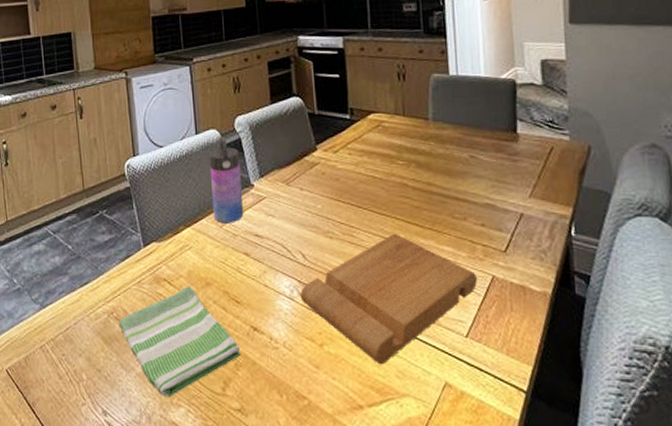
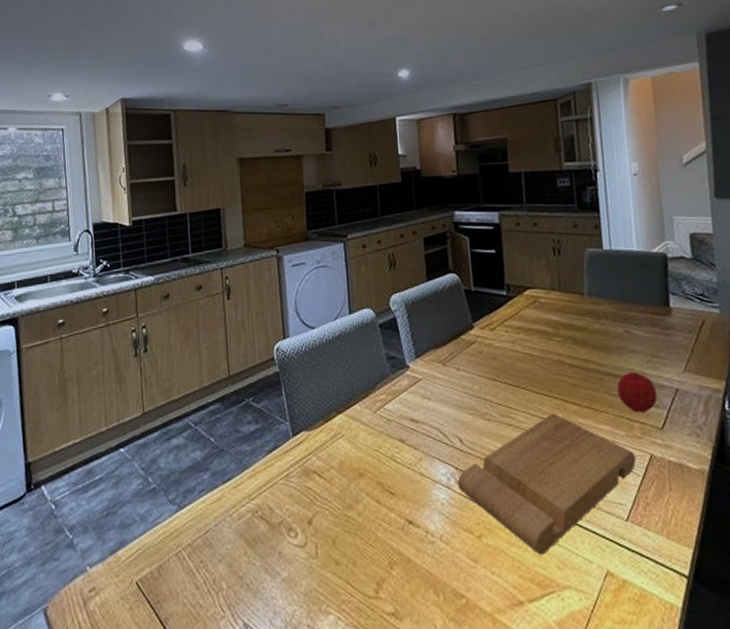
dish towel: present [118,286,241,398] -> none [263,478,396,604]
water bottle: present [209,137,244,223] -> none [363,316,399,408]
fruit: none [460,196,501,236] -> present [617,371,658,413]

